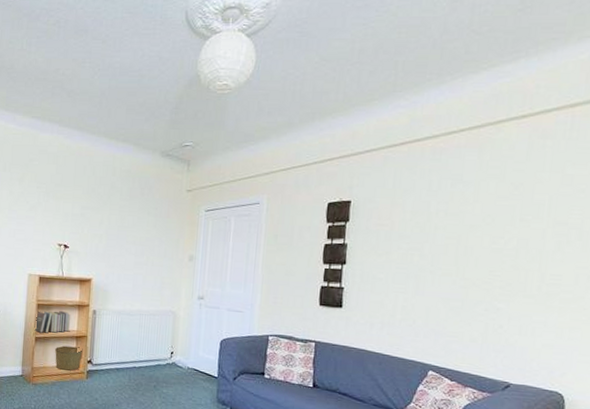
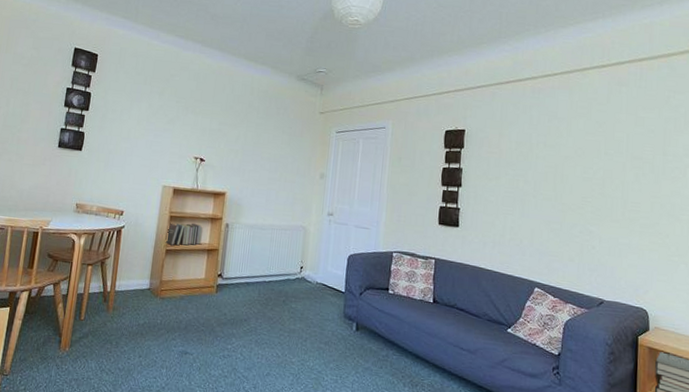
basket: present [55,346,83,371] -> none [185,259,214,285]

